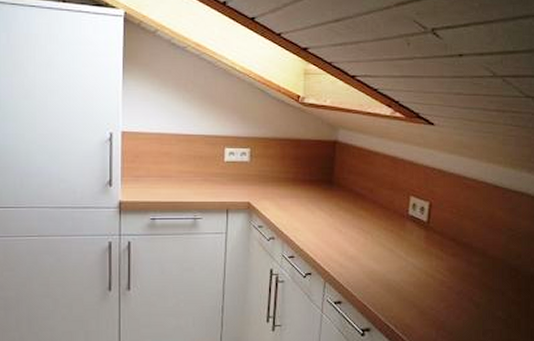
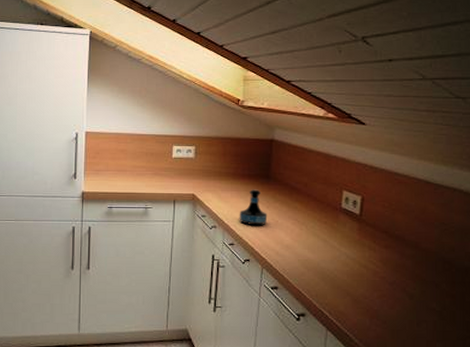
tequila bottle: none [299,196,331,237] -> present [239,189,268,226]

